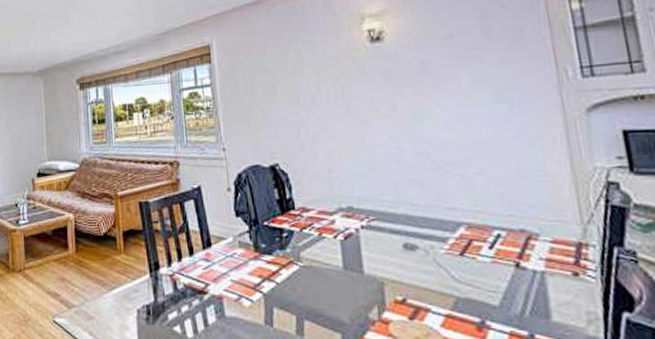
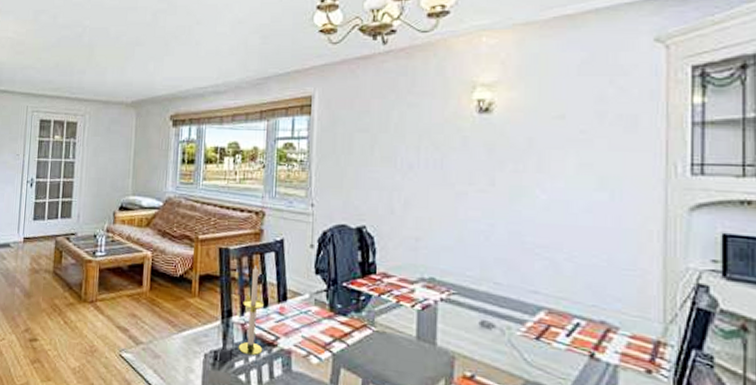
candle: none [168,214,195,306] -> present [238,264,264,356]

